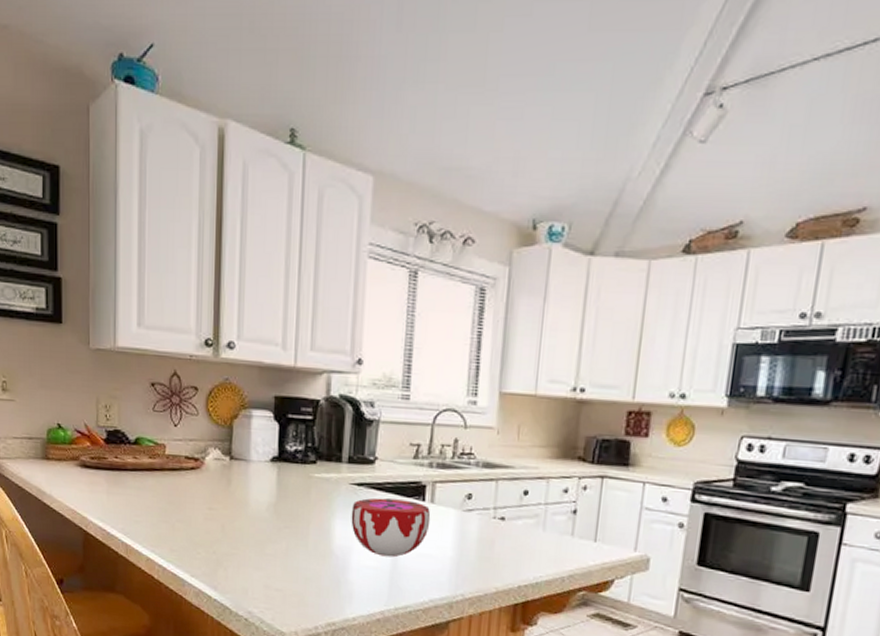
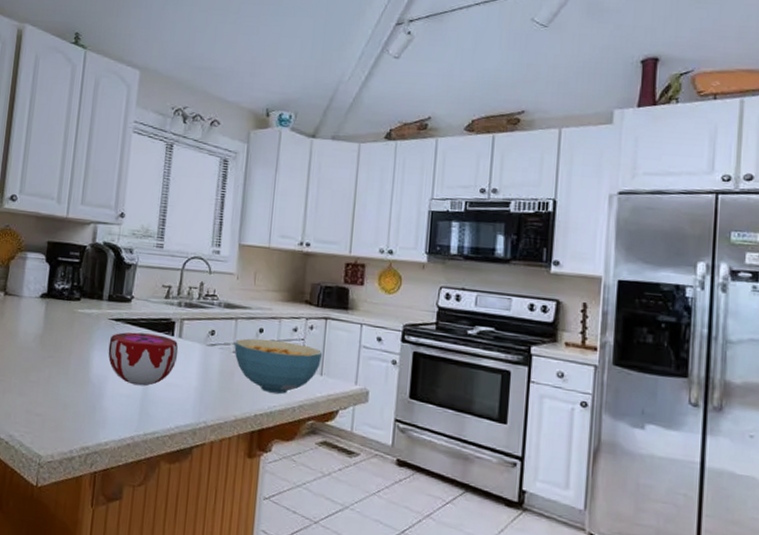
cereal bowl: none [494,502,598,563] -> present [234,338,323,394]

